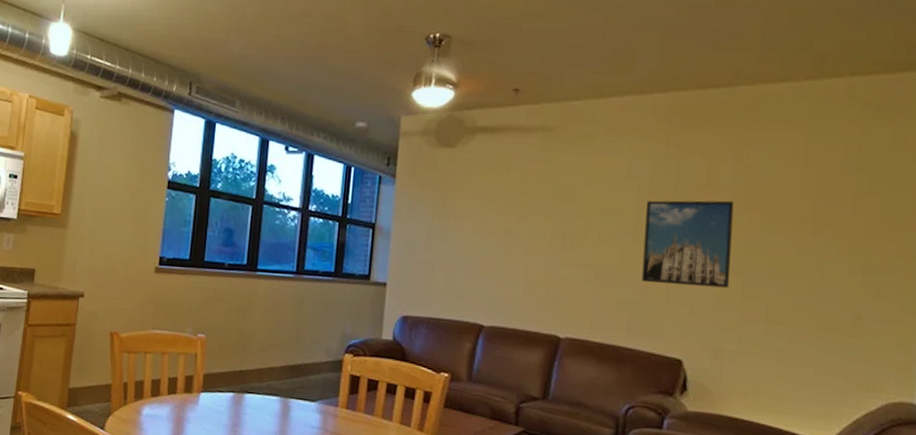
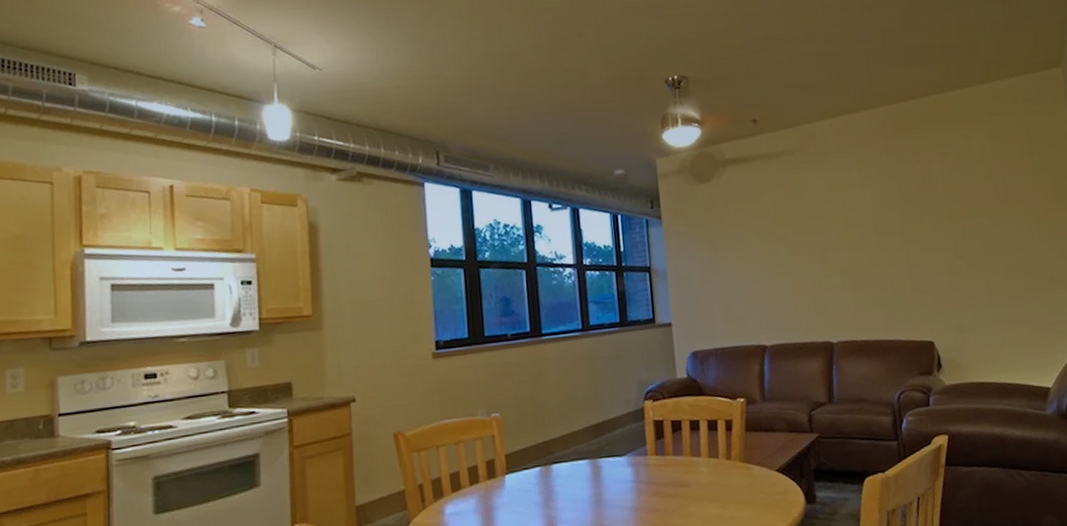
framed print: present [641,200,735,288] -> none [881,195,957,279]

